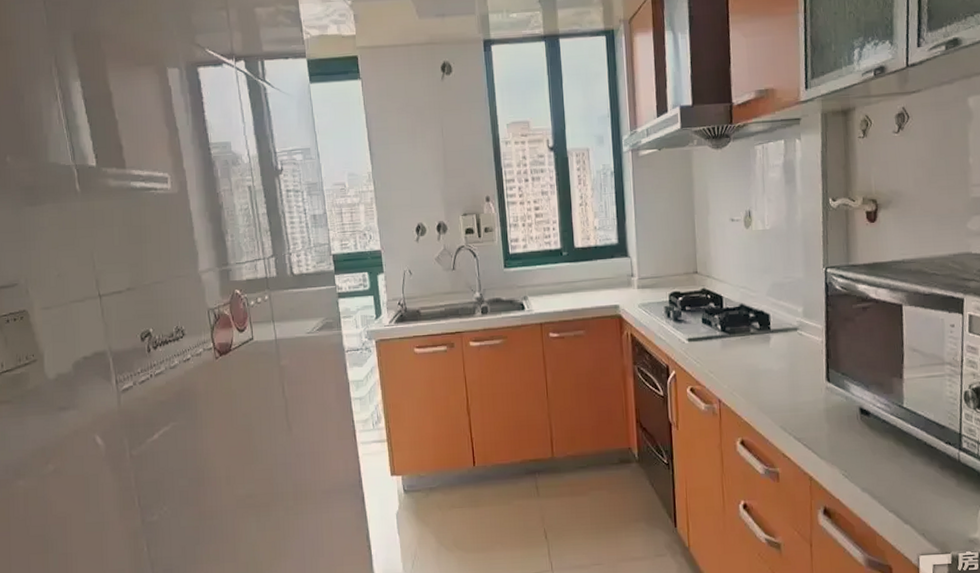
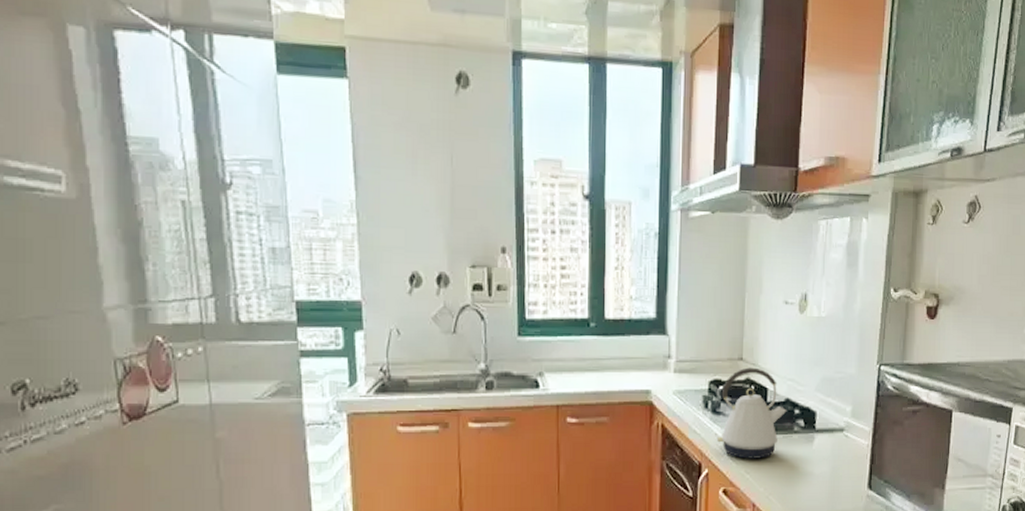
kettle: none [680,279,742,360] -> present [716,367,787,459]

